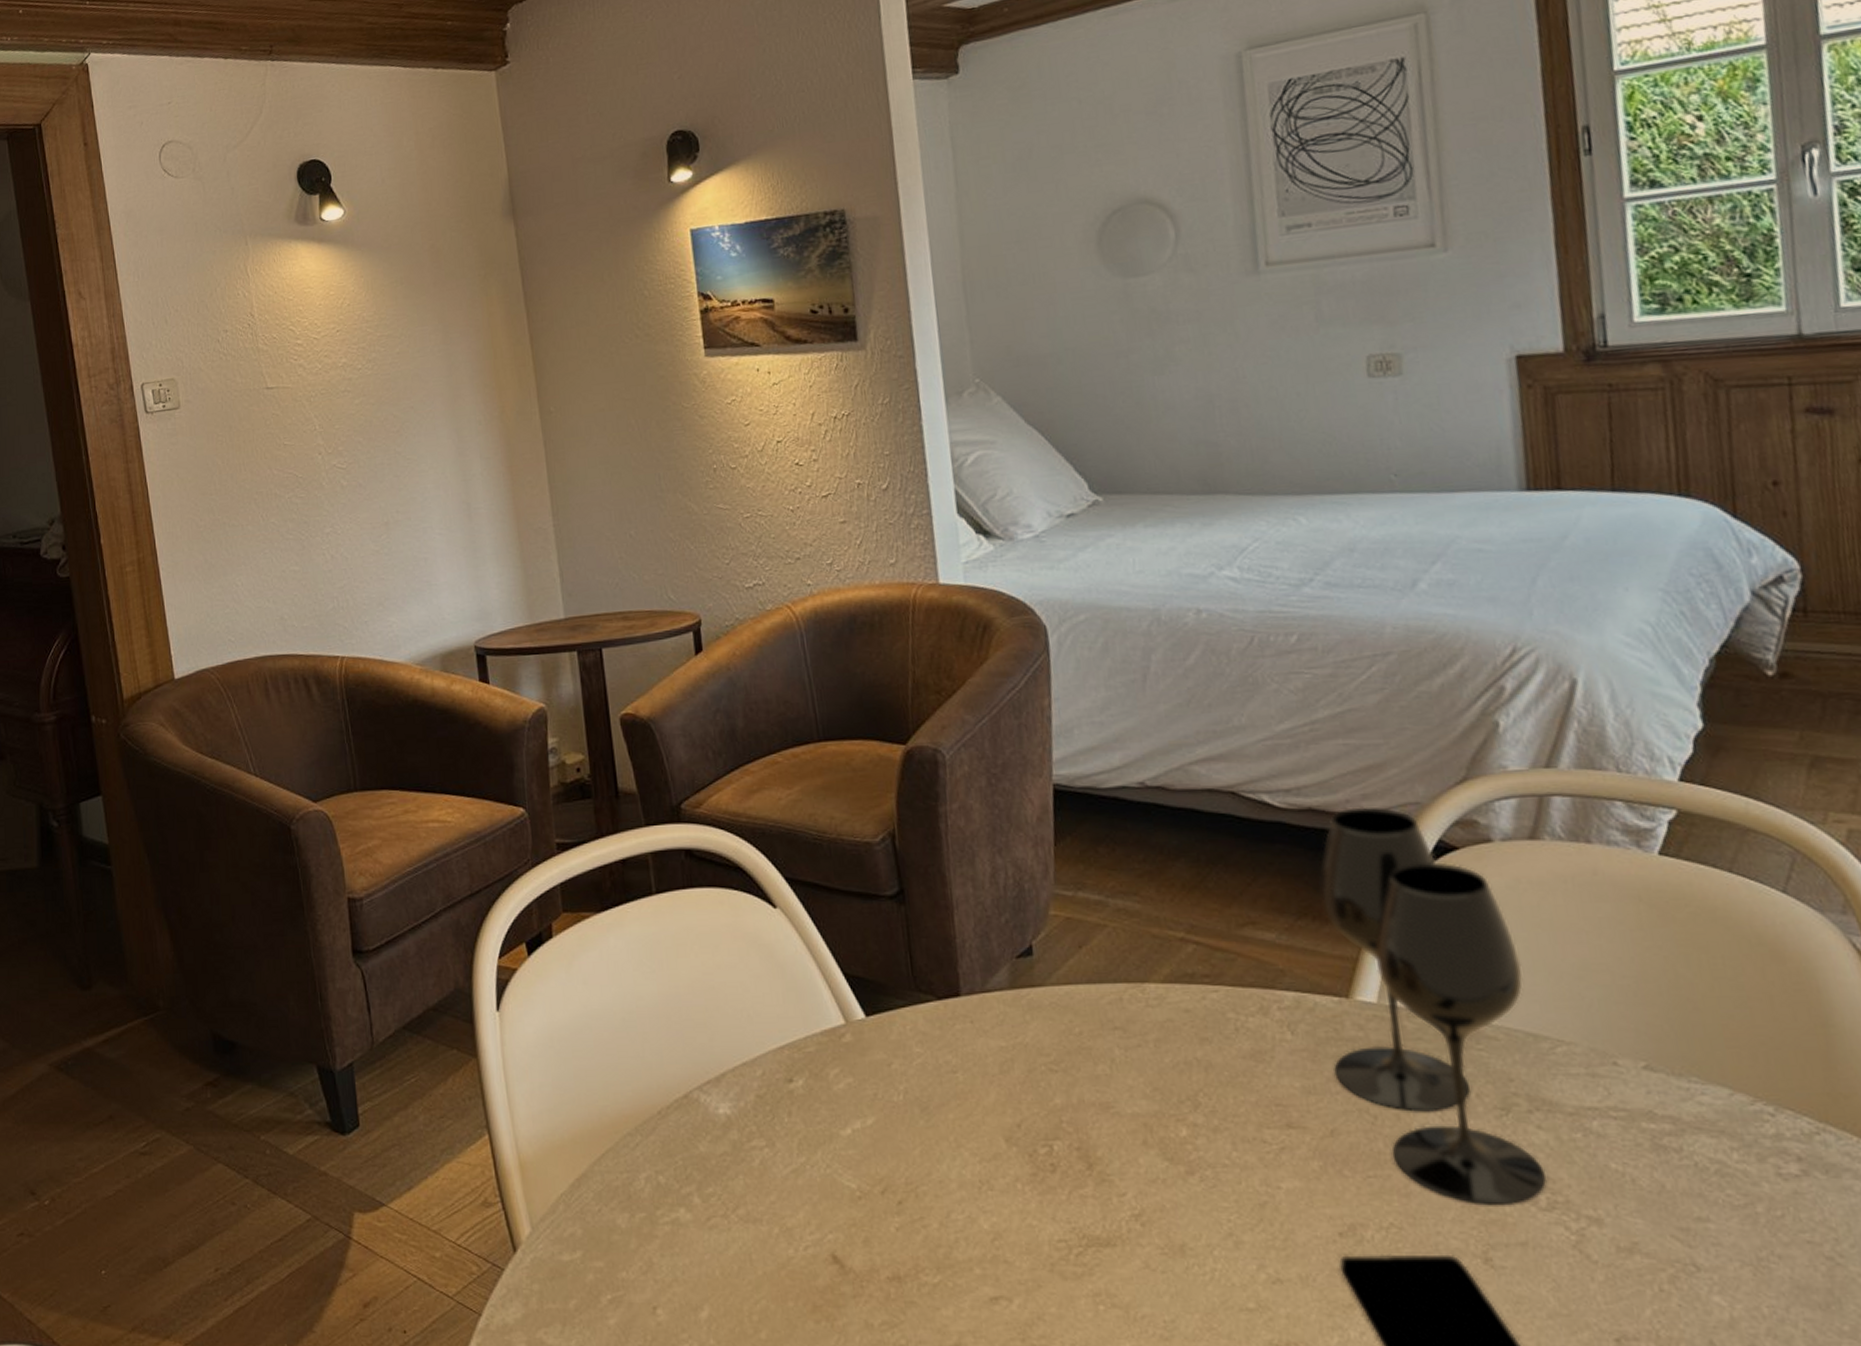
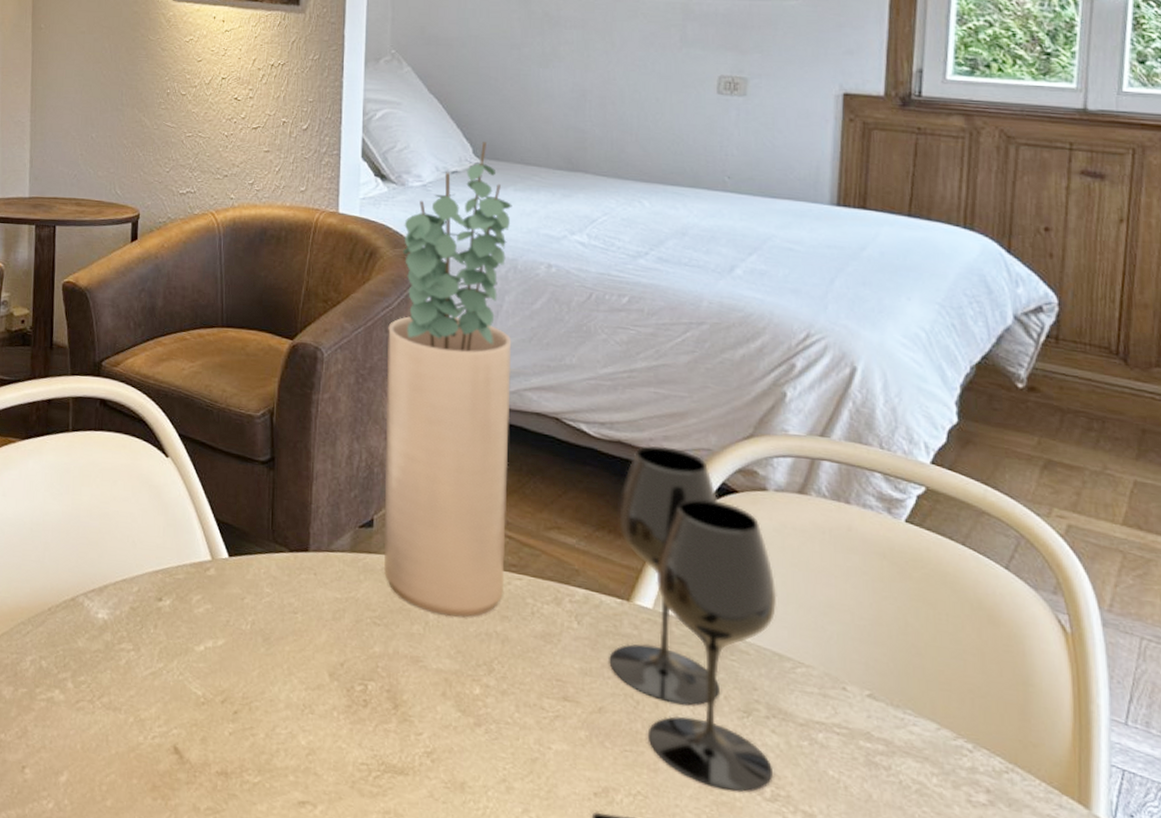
vase: none [1017,474,1200,1049] -> present [383,142,512,617]

